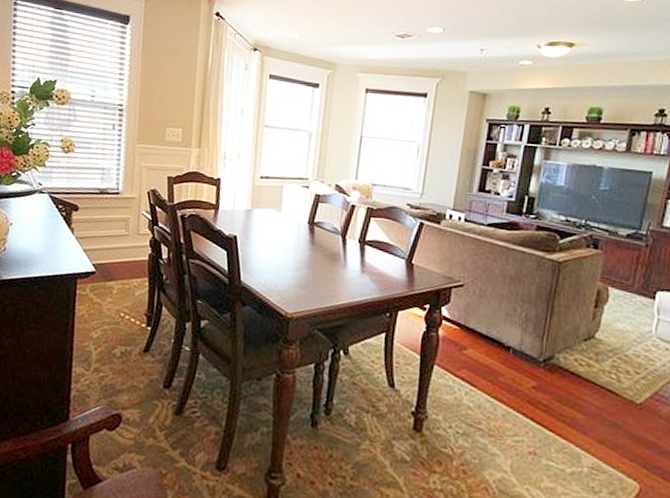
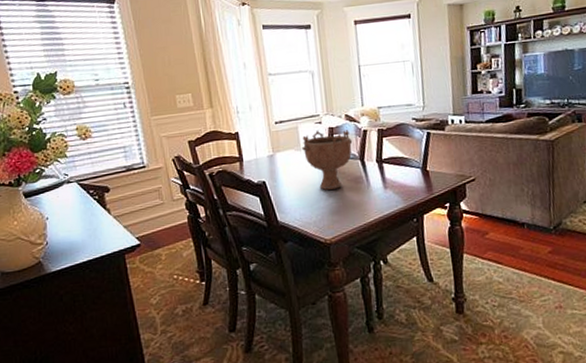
decorative bowl: none [282,194,338,261] -> present [302,129,353,190]

